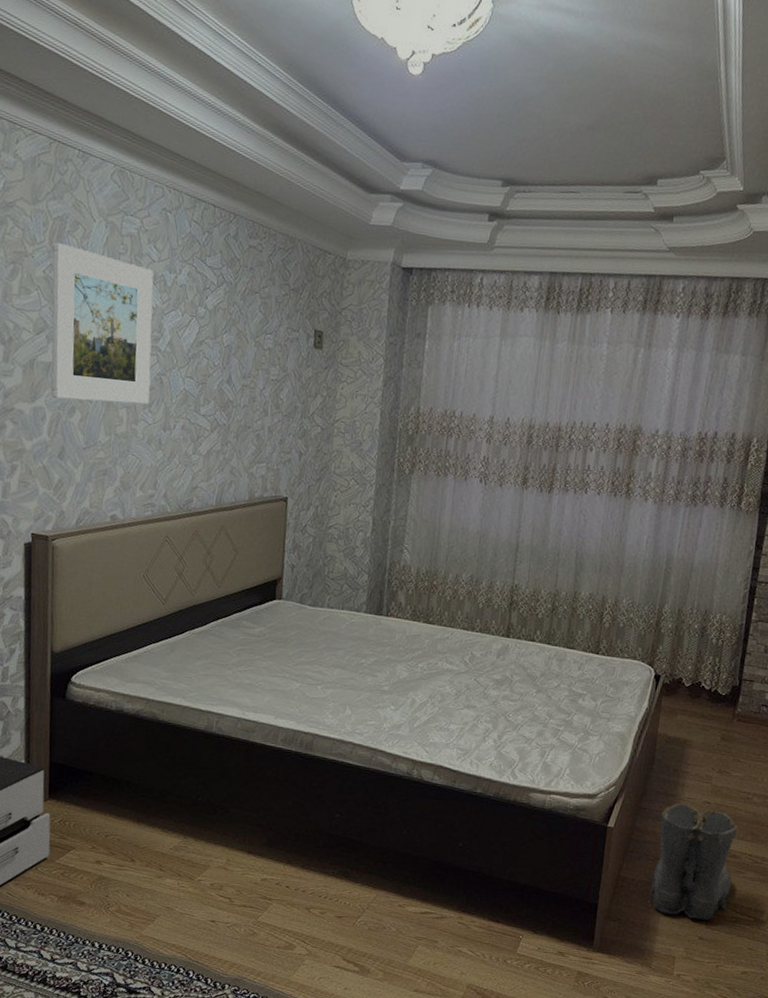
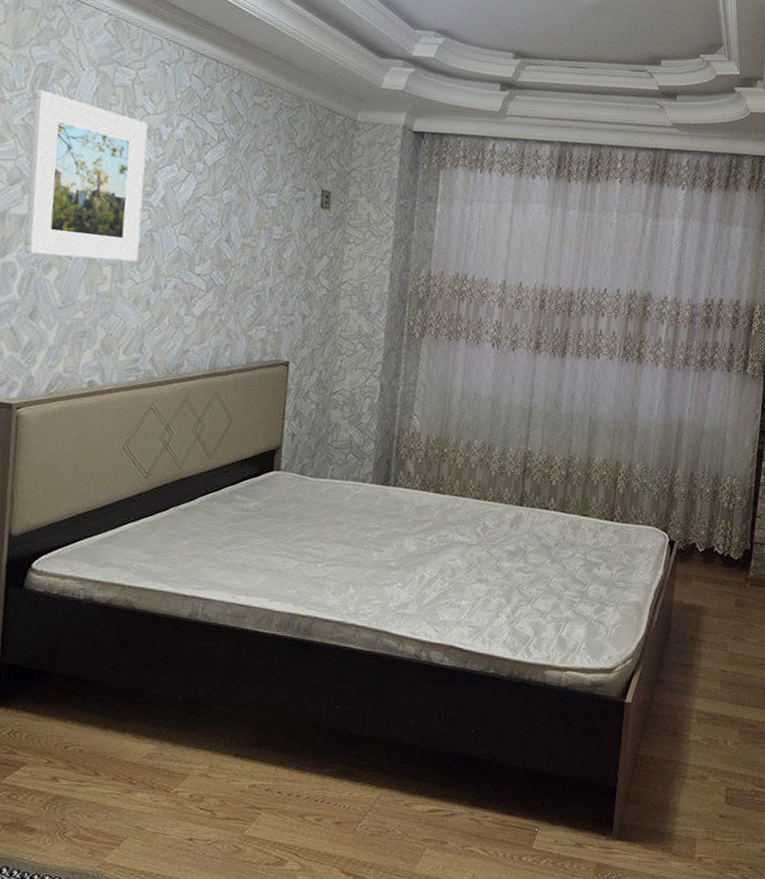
boots: present [649,802,738,920] -> none [669,672,754,796]

